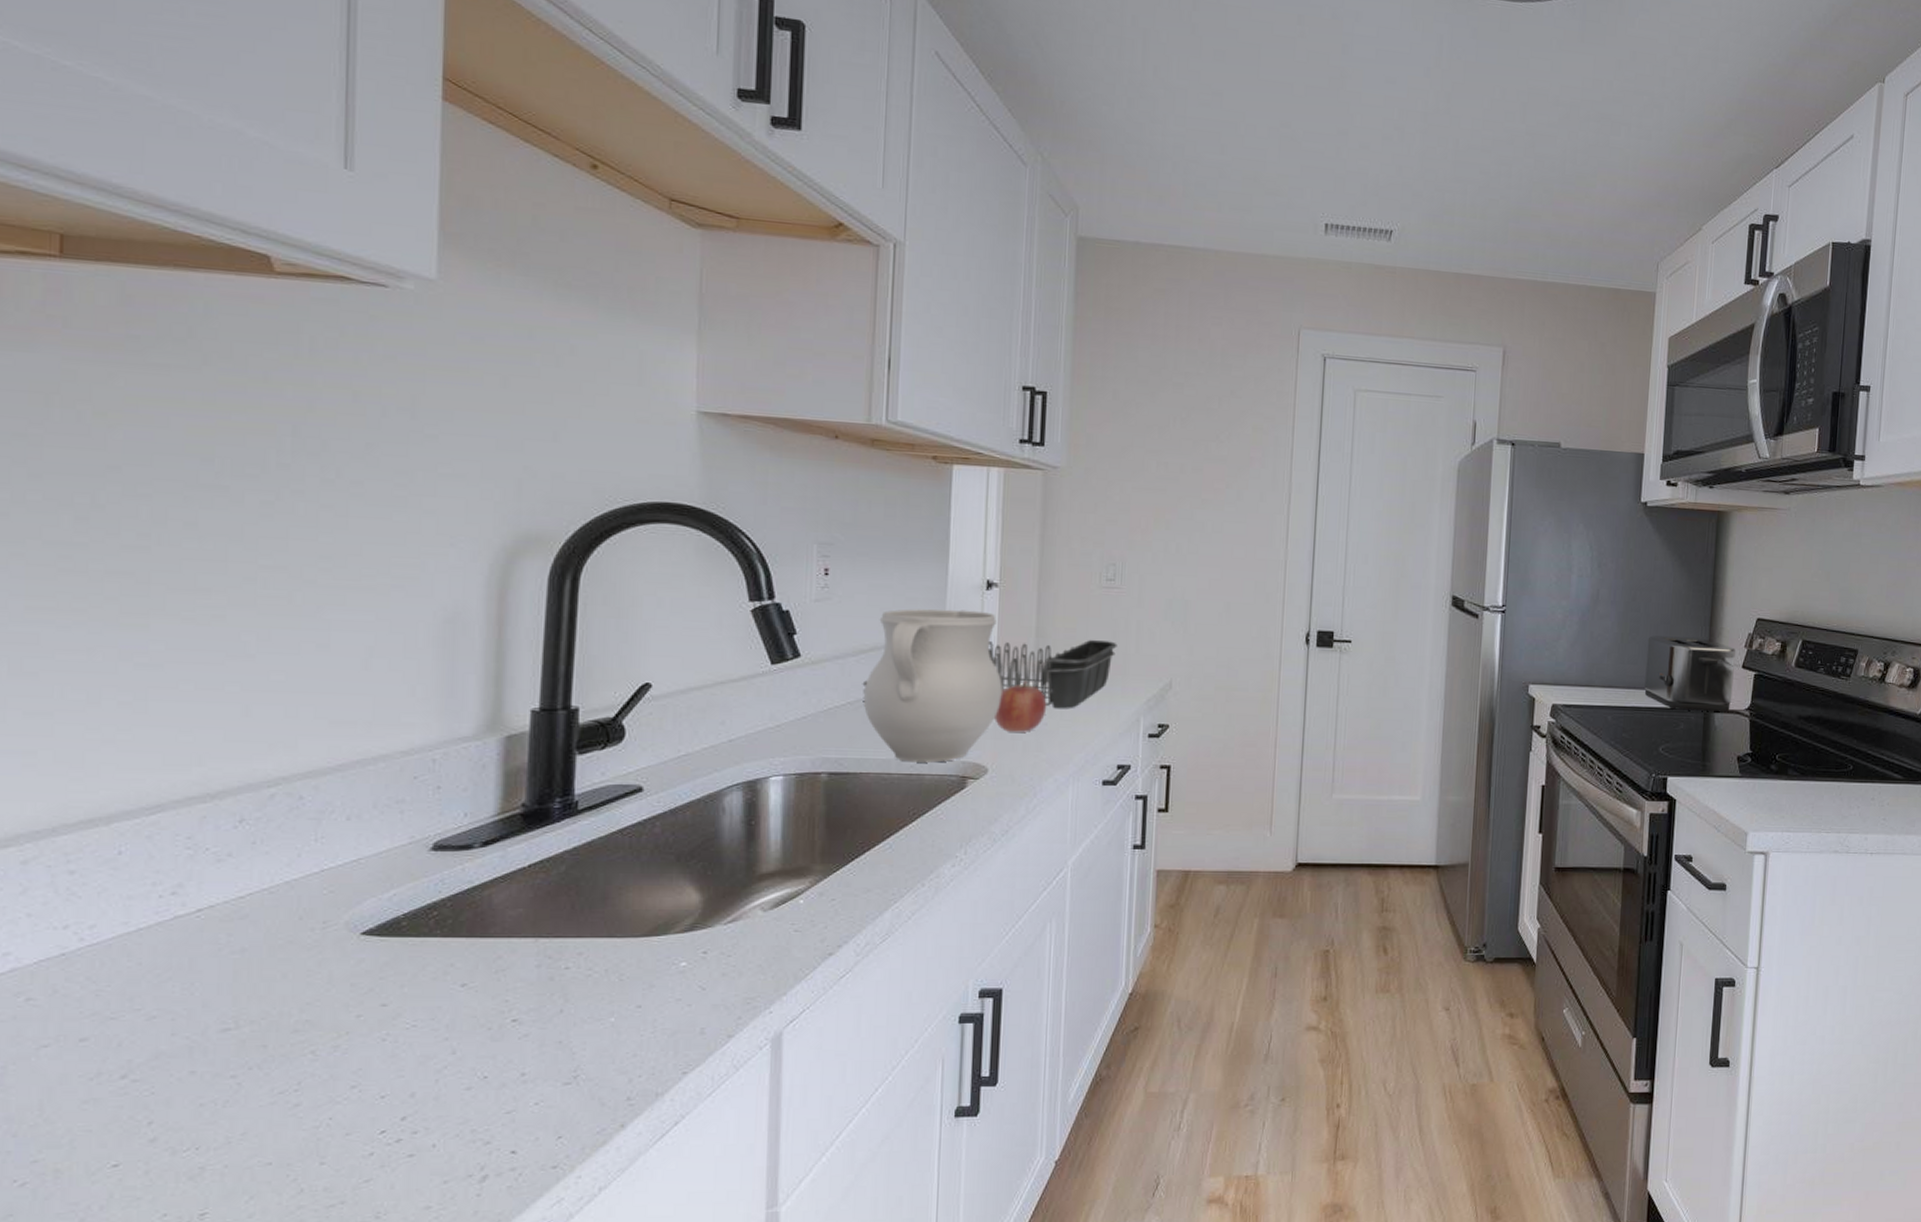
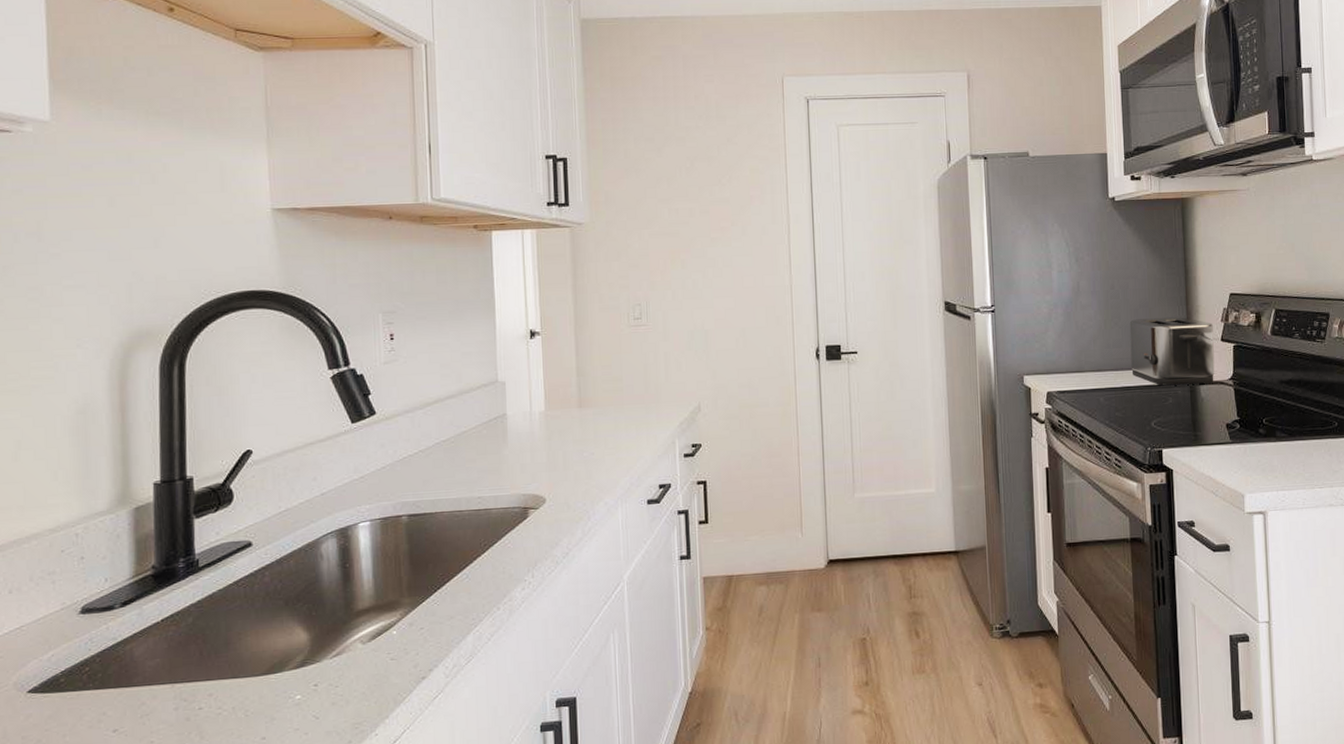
dish rack: present [862,639,1117,709] -> none [430,373,649,441]
ceramic jug: present [863,609,1003,763] -> none [432,358,552,499]
fruit: present [995,681,1047,732] -> none [547,416,592,464]

